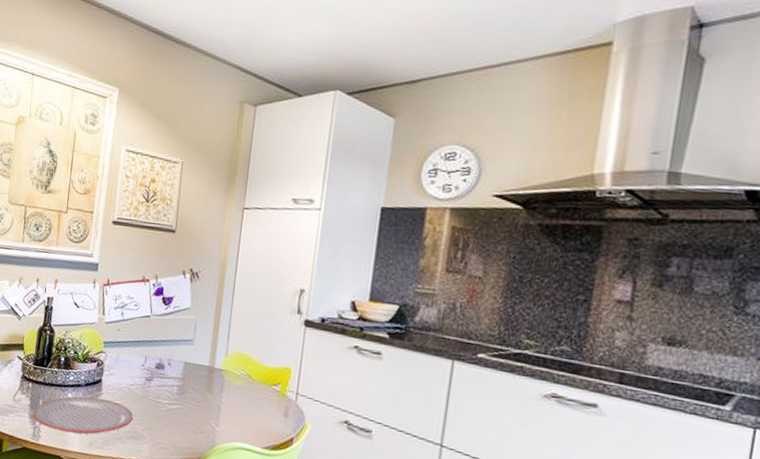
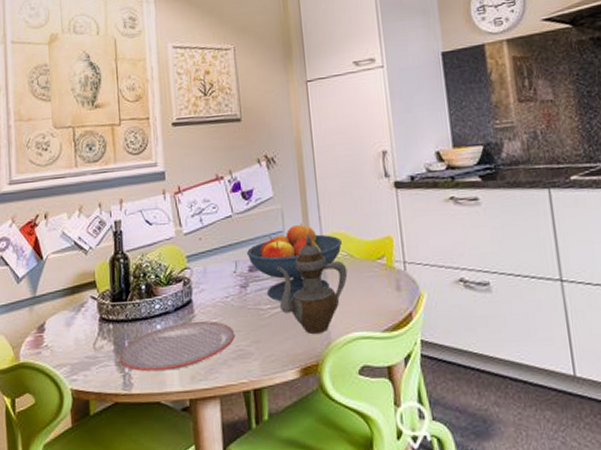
fruit bowl: none [156,336,244,402] -> present [246,222,342,301]
teapot: none [177,348,244,436] -> present [277,234,348,334]

